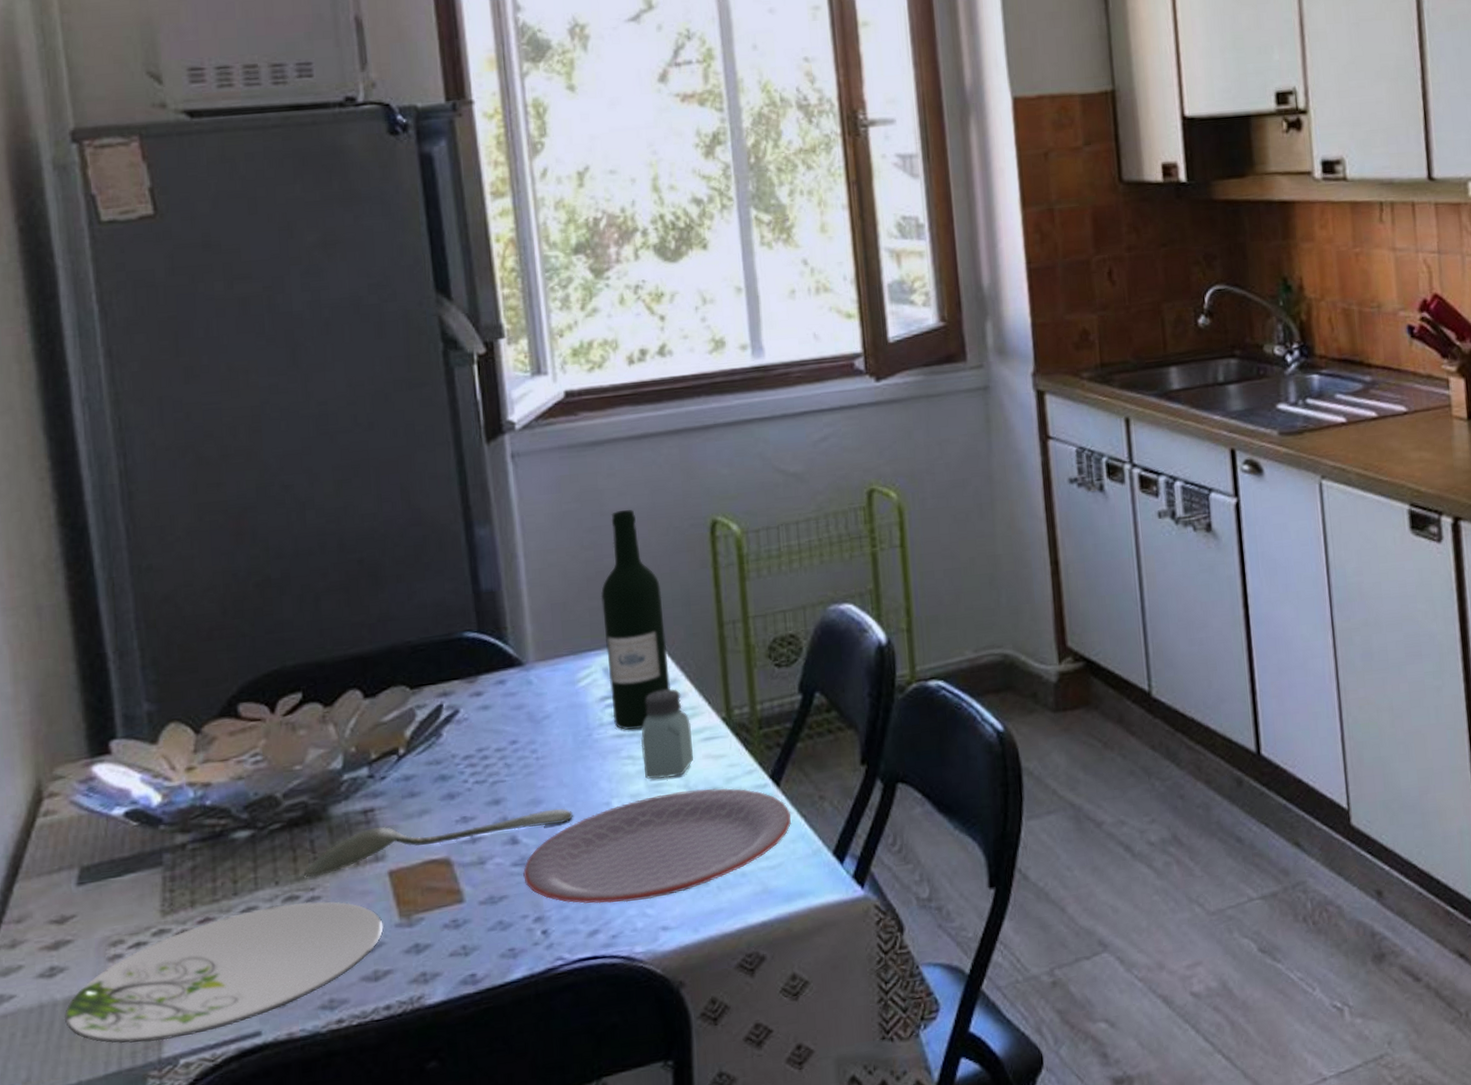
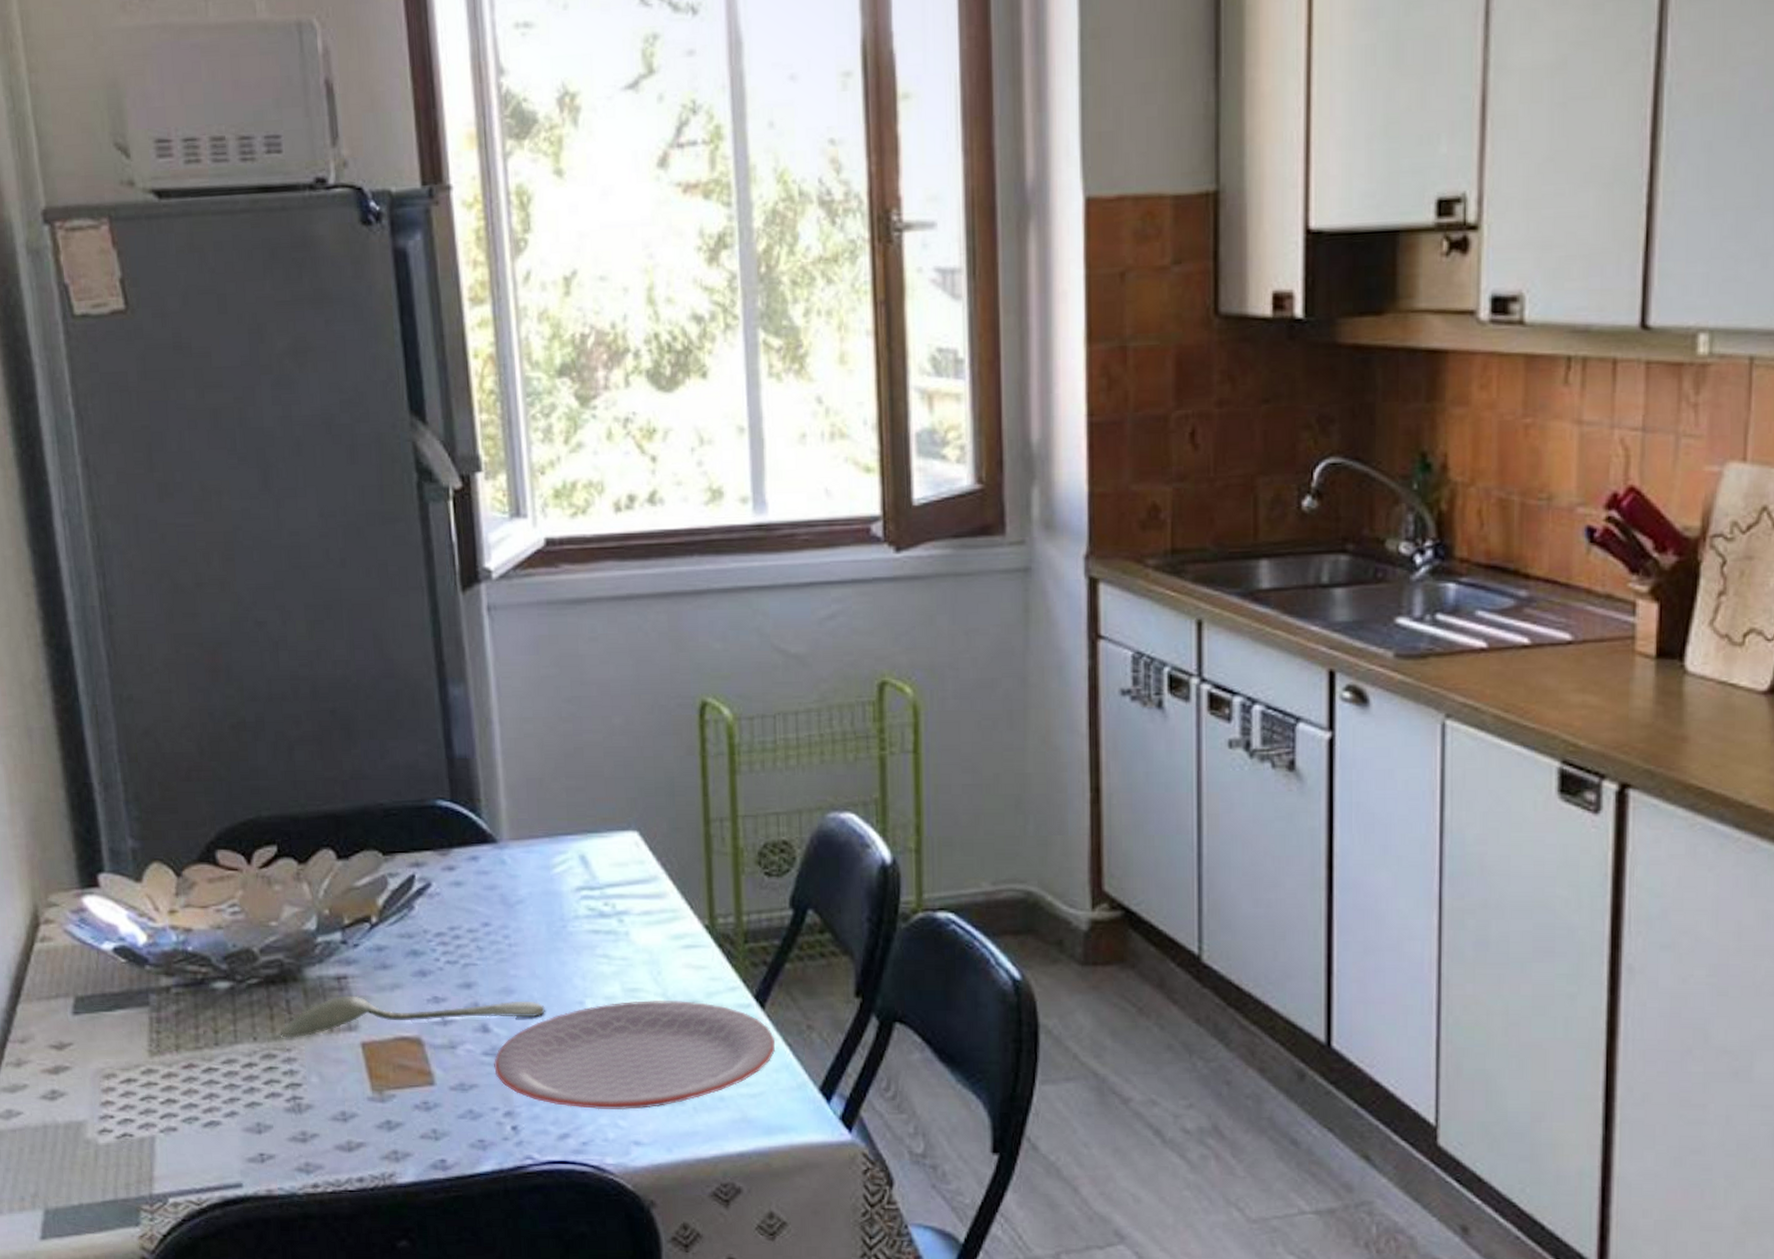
plate: present [64,901,384,1044] -> none [65,1061,357,1178]
wine bottle: present [600,509,670,730] -> none [578,681,650,927]
saltshaker: present [641,689,694,779] -> none [617,887,673,984]

